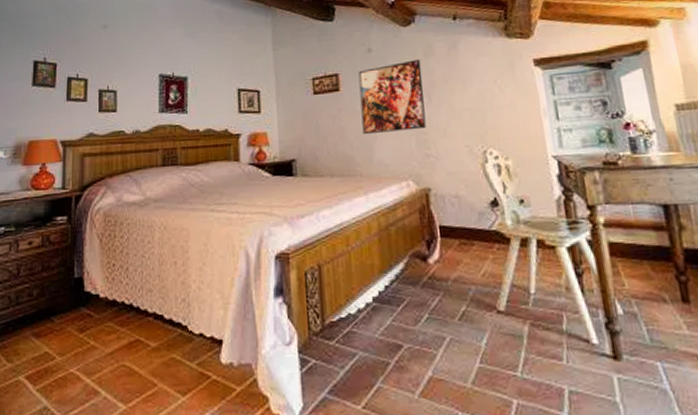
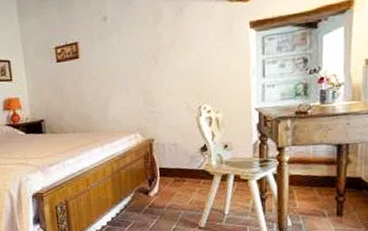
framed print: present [358,59,426,135] -> none [95,25,153,97]

